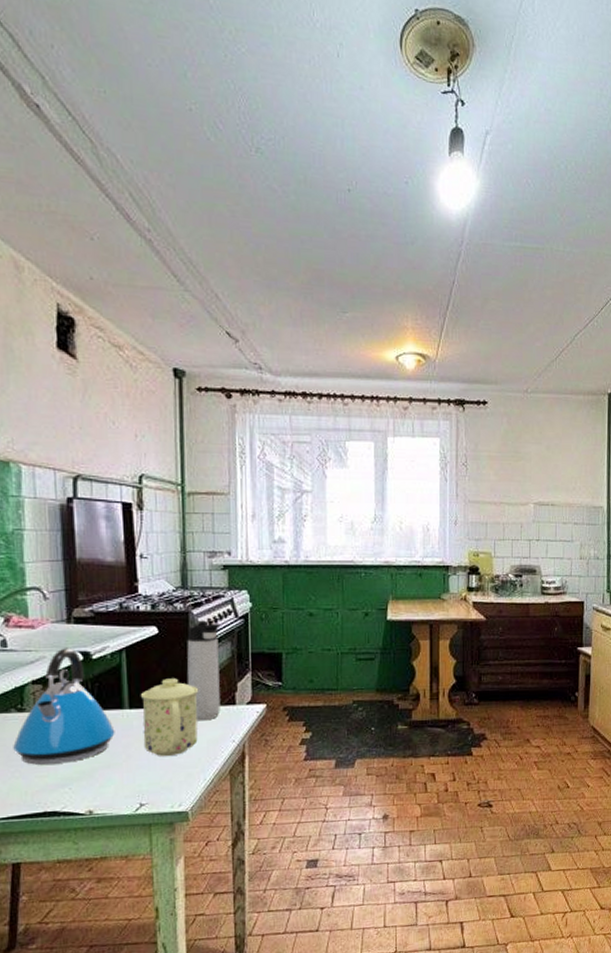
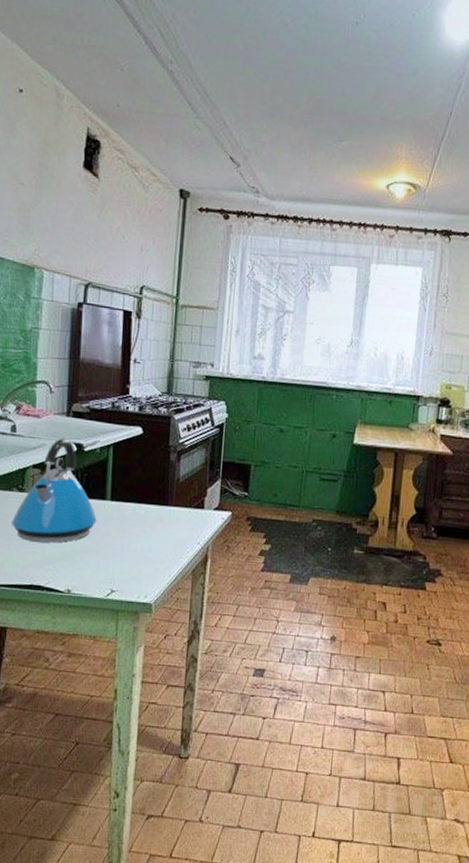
mug: present [140,678,199,757] -> none [119,476,173,550]
thermos bottle: present [187,620,221,721] -> none [163,425,198,521]

